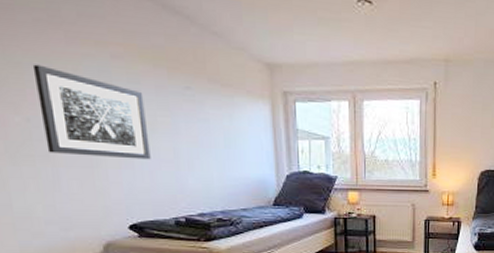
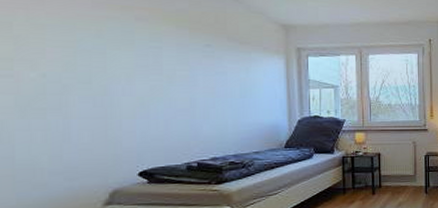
wall art: present [32,64,151,160] -> none [55,26,167,110]

